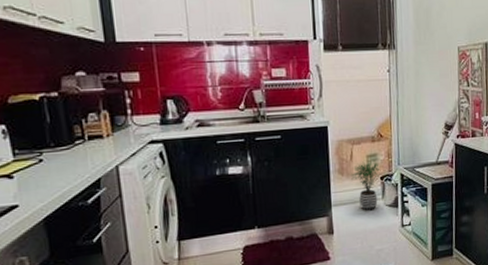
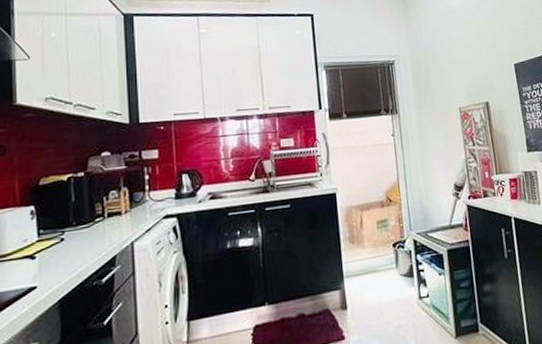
potted plant: present [350,161,380,211] -> none [361,227,392,282]

